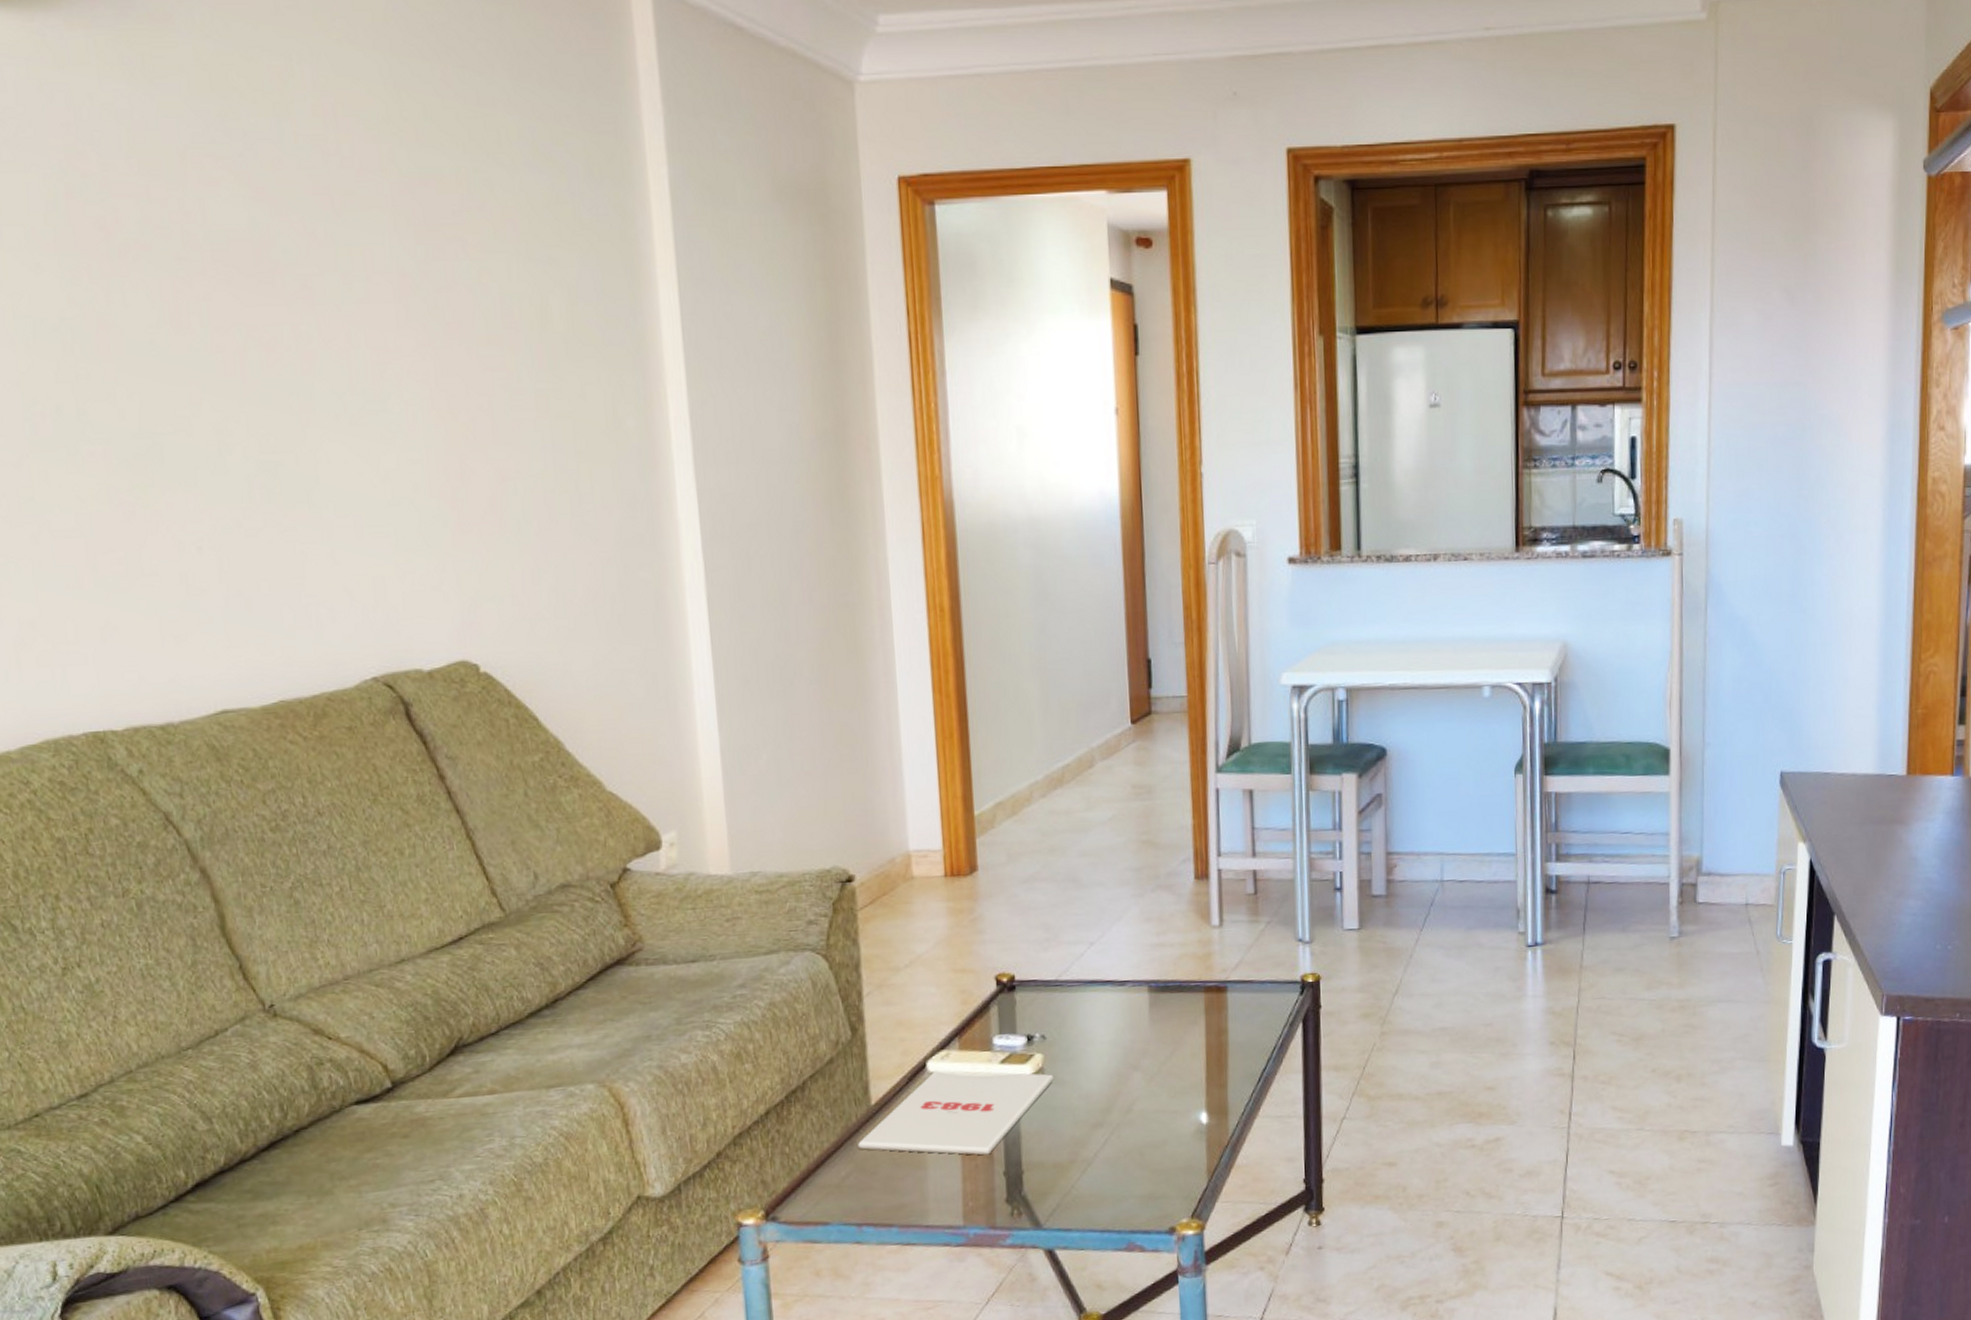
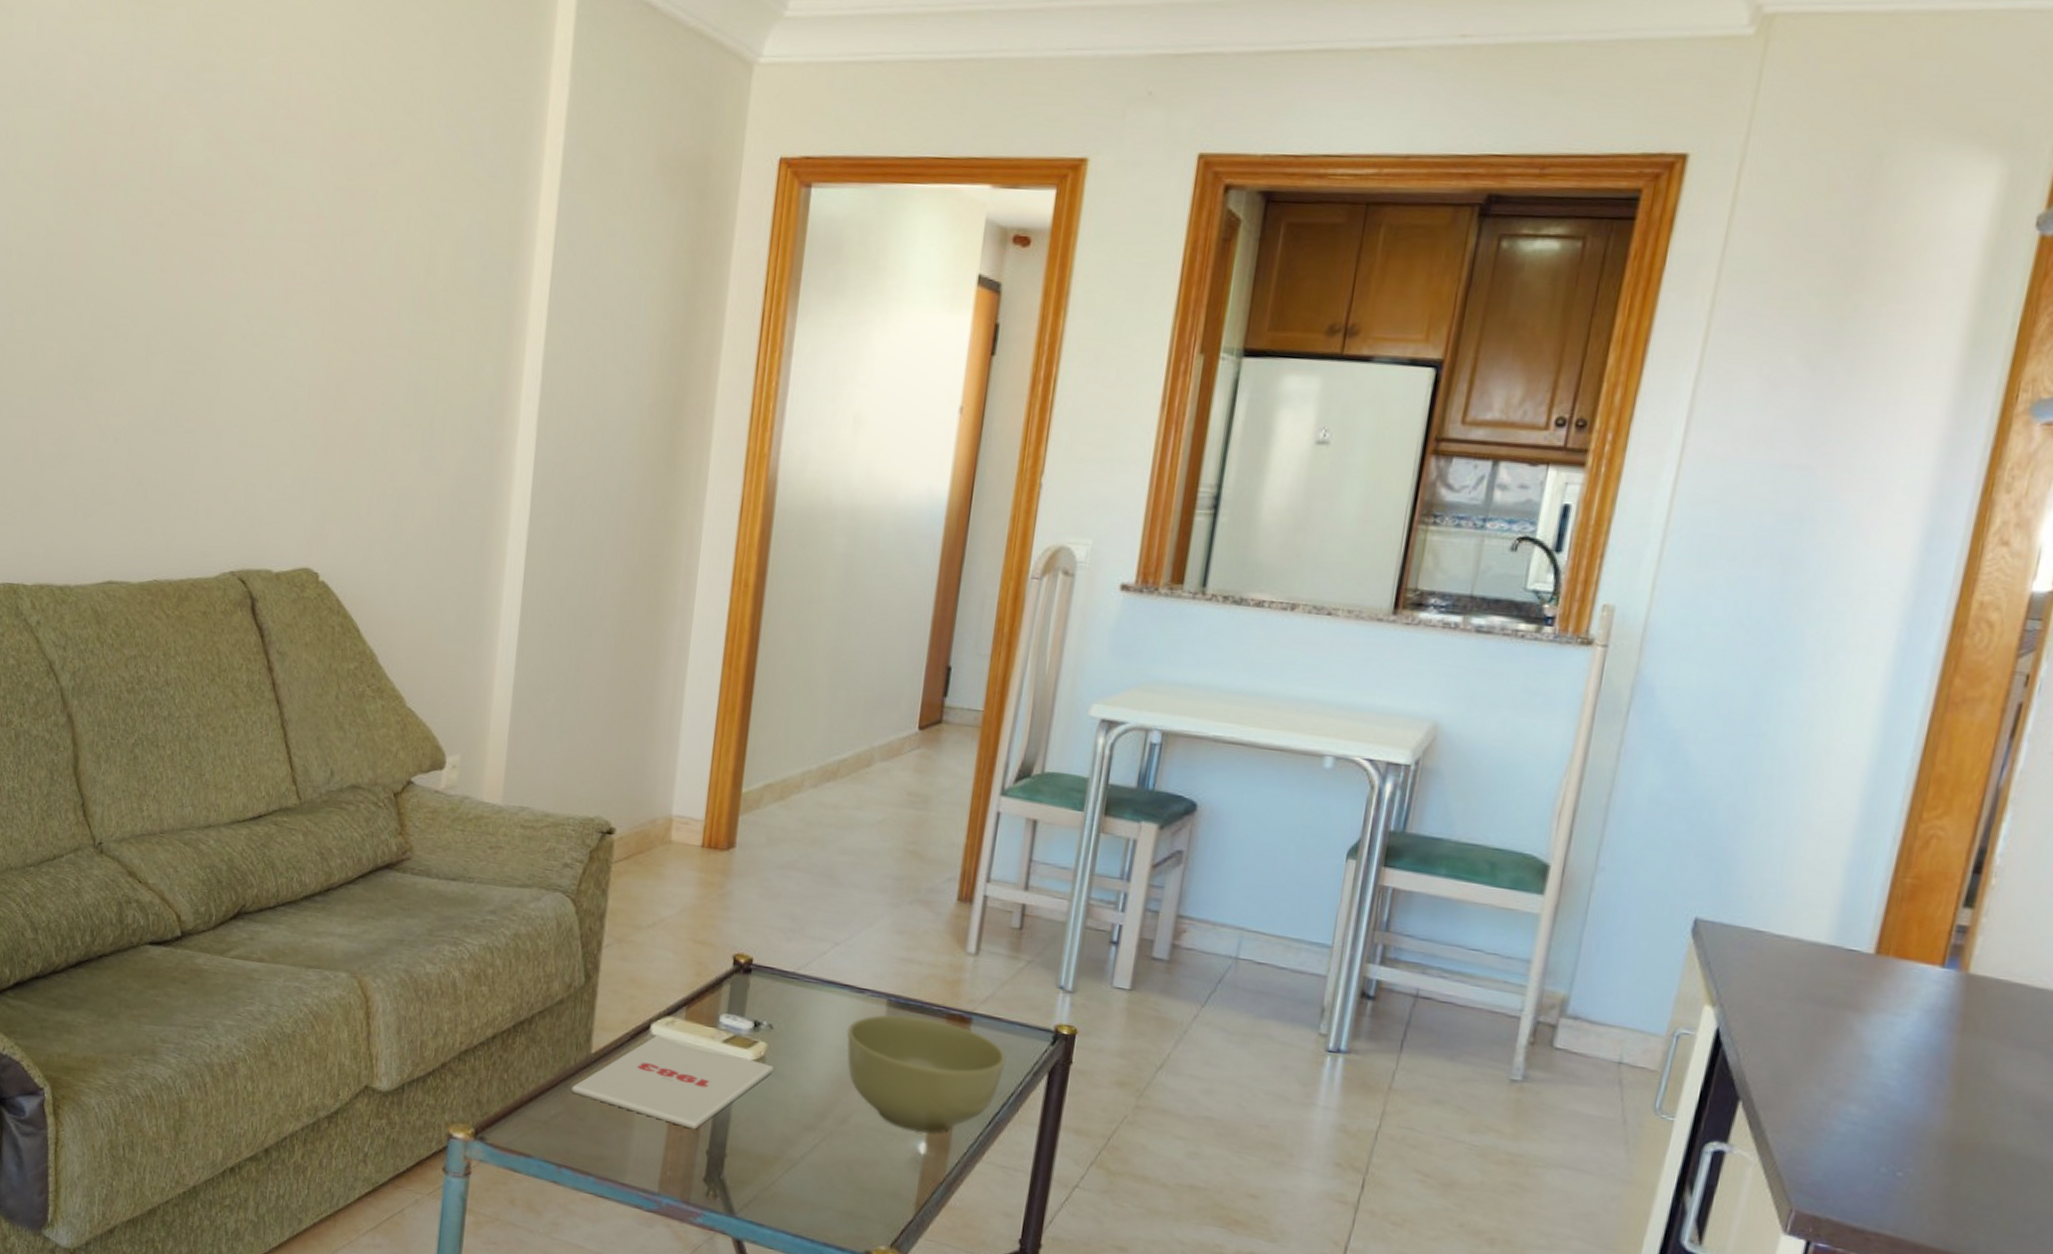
bowl: none [1115,995,1264,1105] -> present [846,1014,1007,1133]

